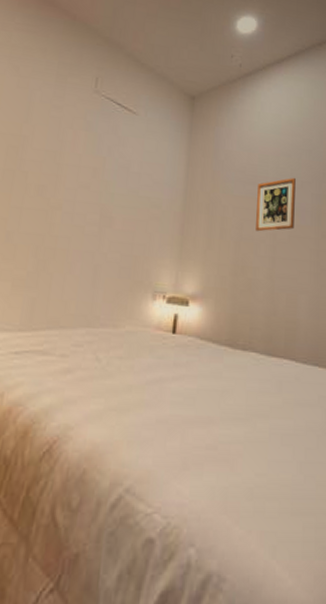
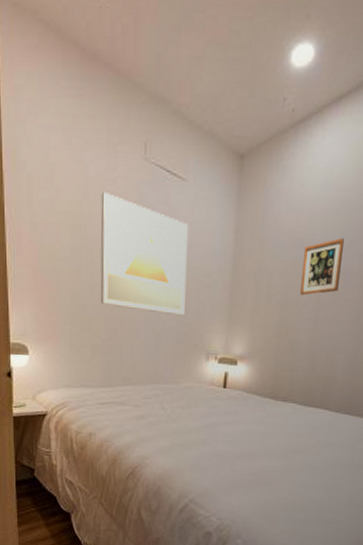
wall art: none [31,116,137,247] -> present [100,191,188,315]

